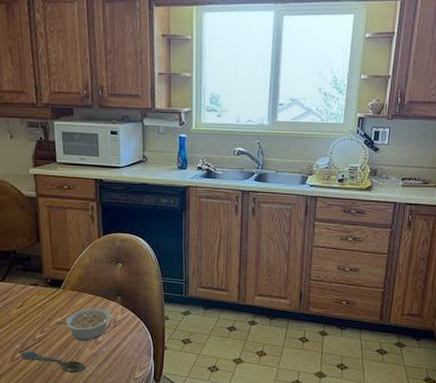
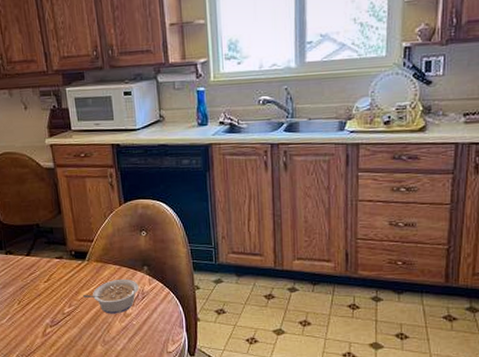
spoon: present [21,351,85,373] -> none [51,325,117,347]

